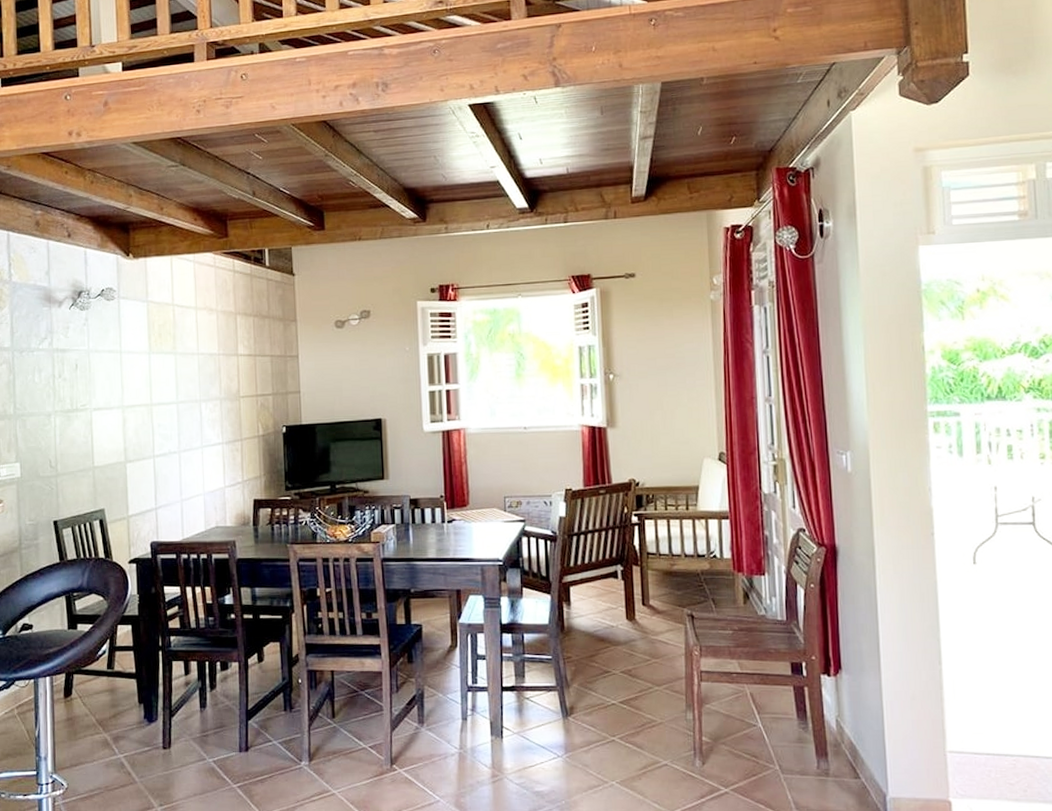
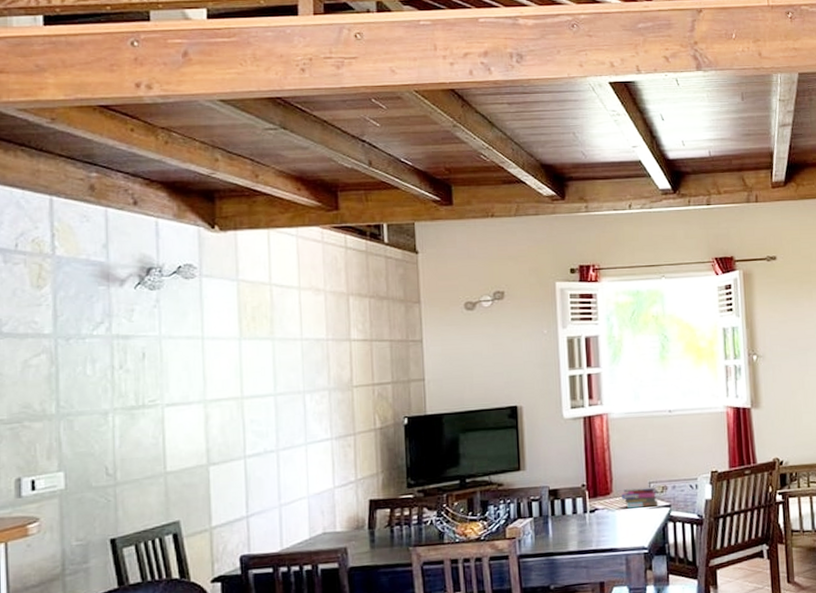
books: none [478,500,513,521] -> present [622,486,659,509]

